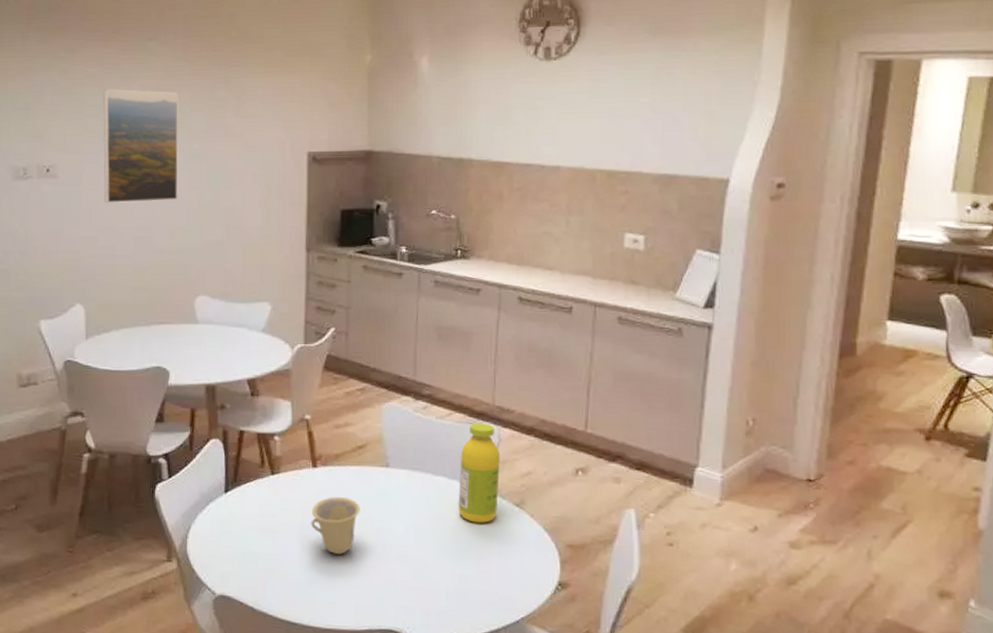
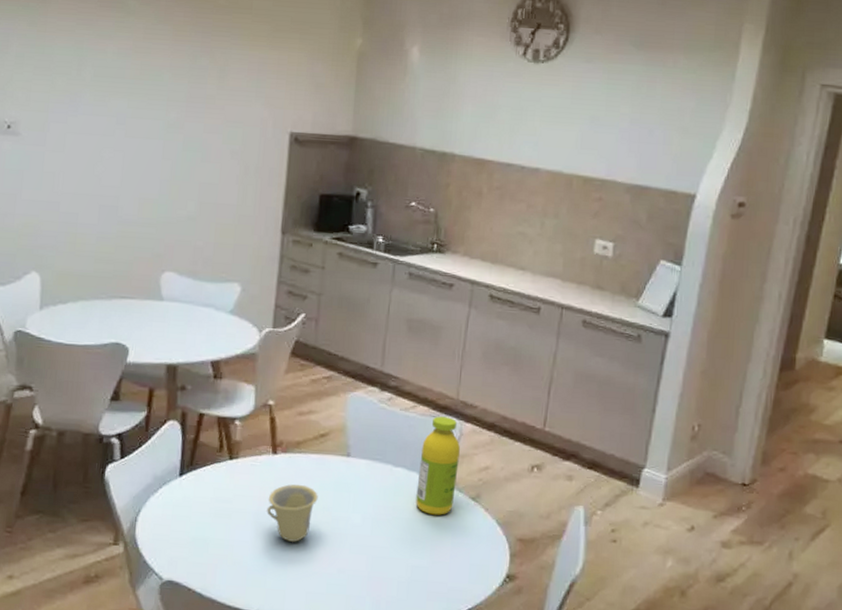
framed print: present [103,89,179,203] -> none [69,46,158,170]

